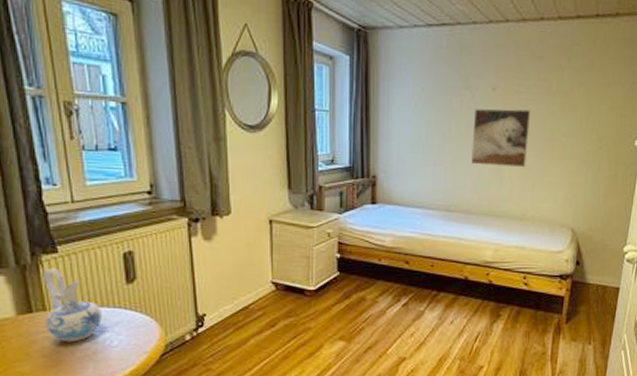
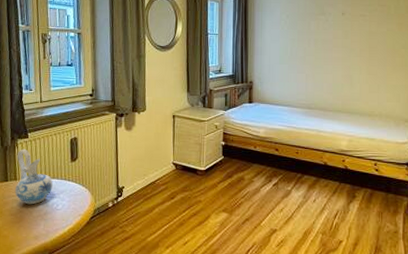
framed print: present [471,108,531,168] -> none [327,28,374,74]

